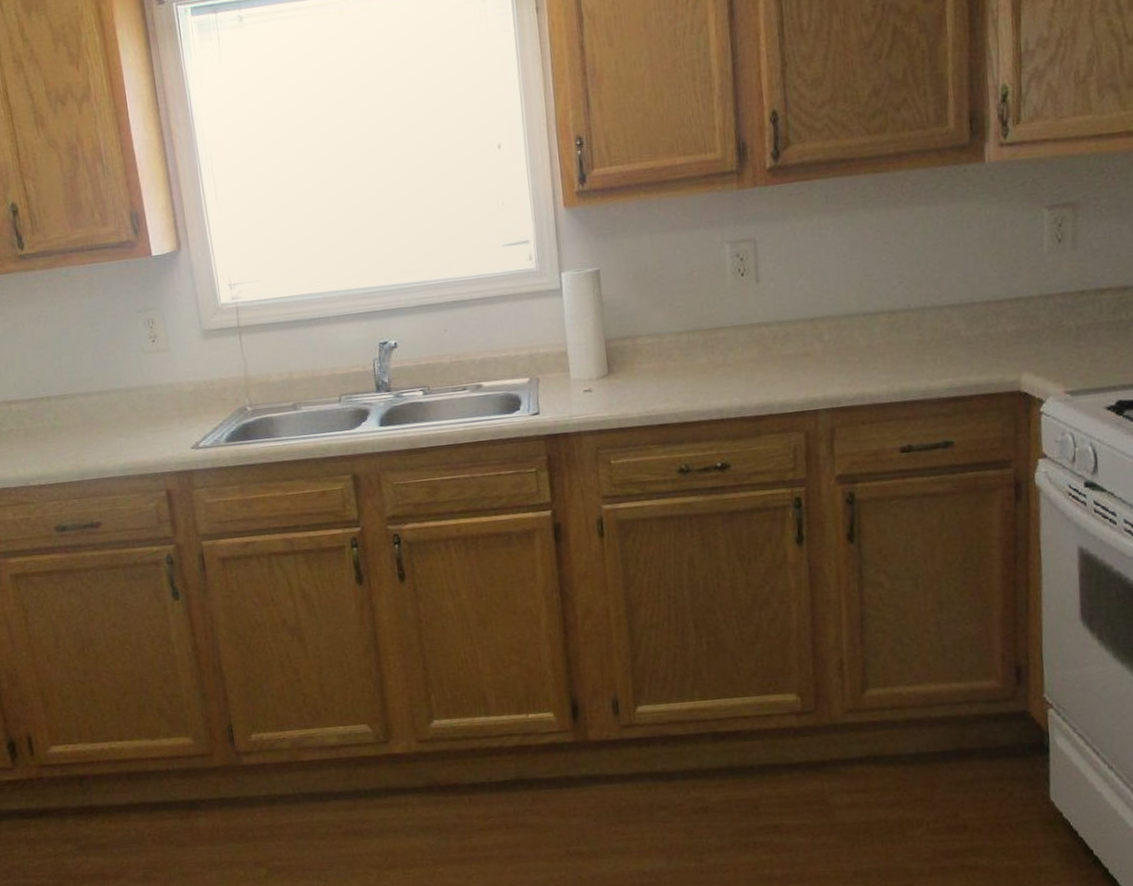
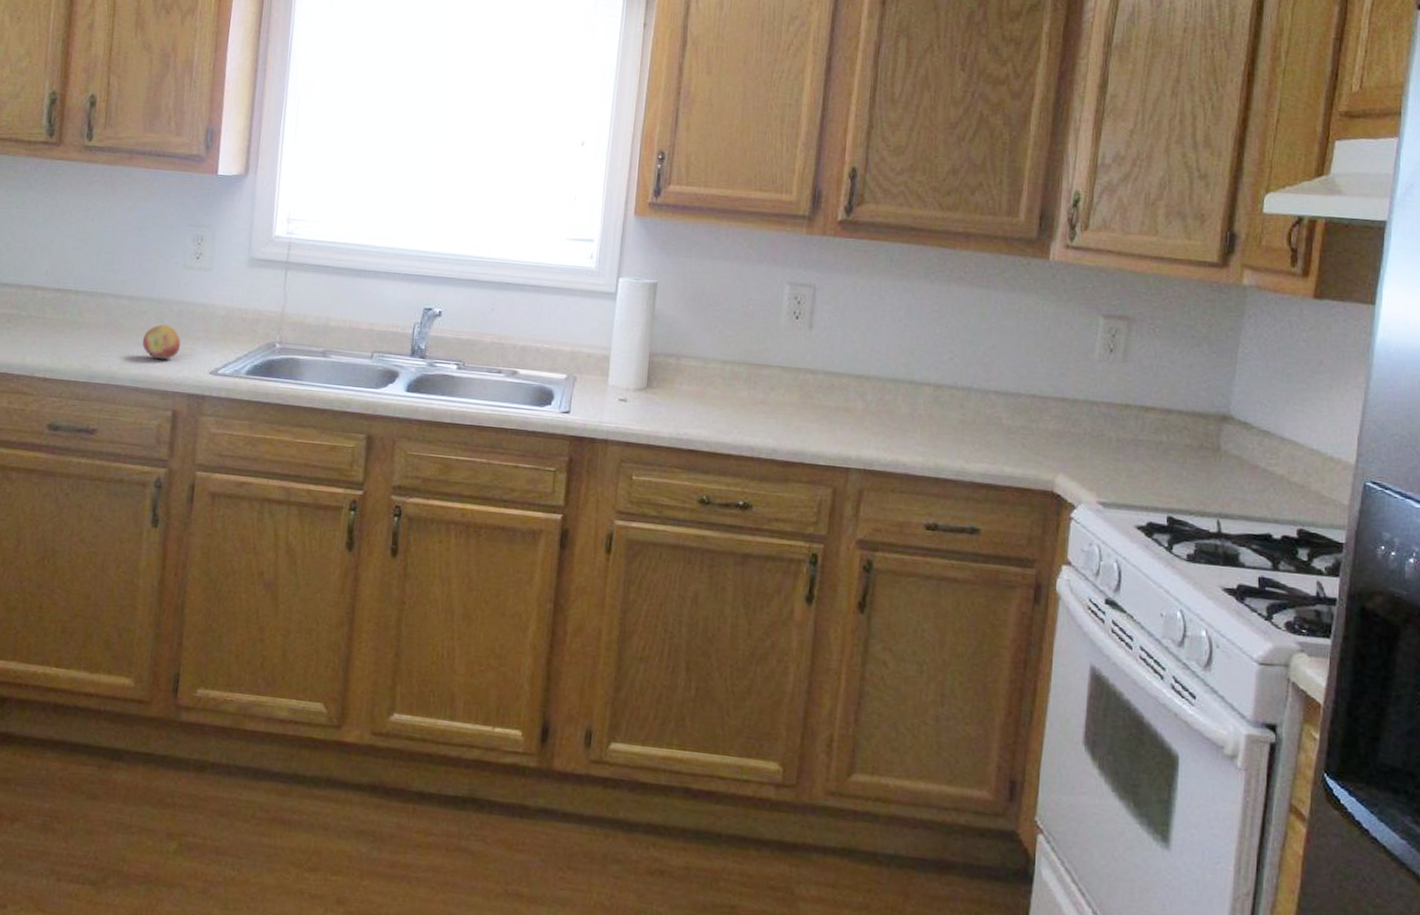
fruit: none [121,411,159,445] -> present [142,325,181,359]

